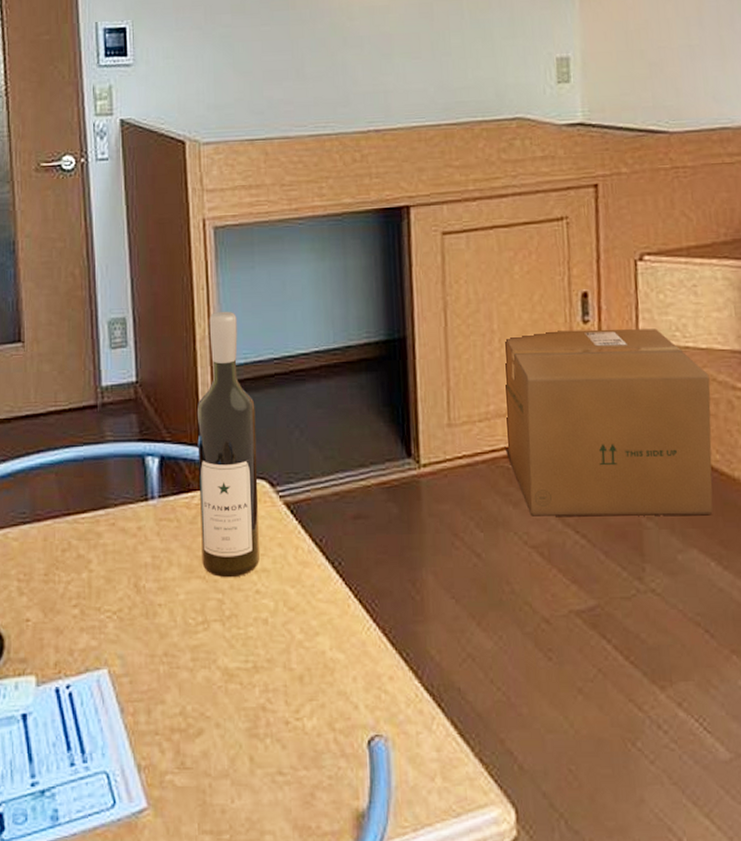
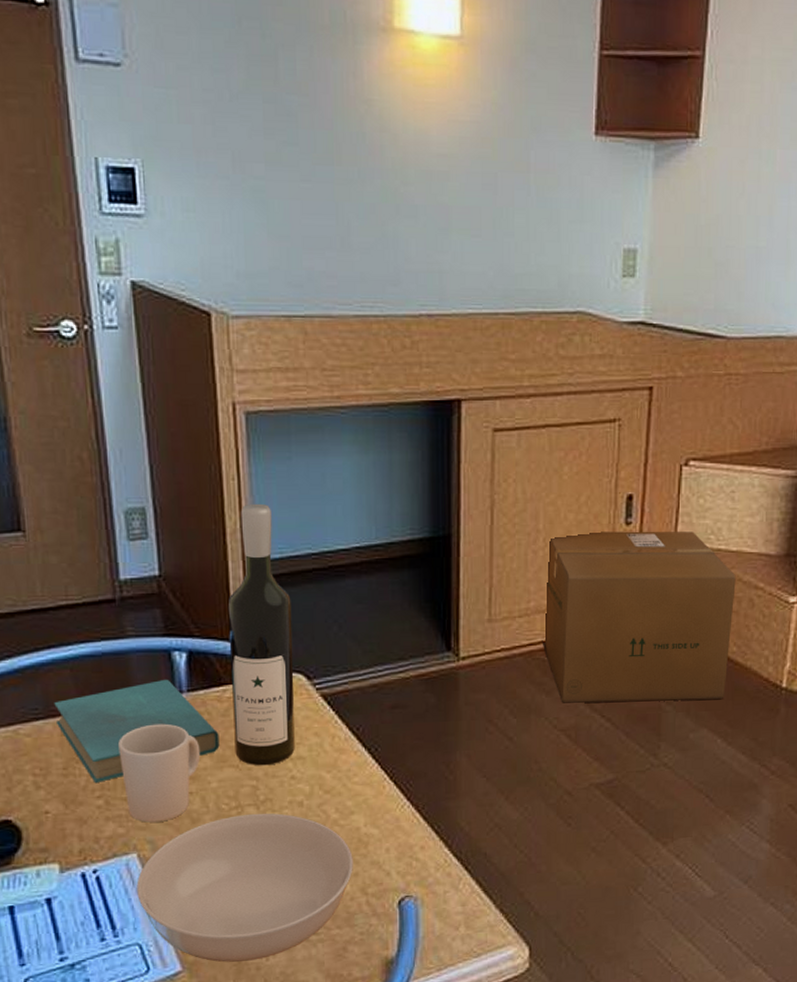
book: none [40,484,188,592] -> present [54,679,220,784]
mug: none [95,530,170,635] -> present [118,723,201,823]
bowl: none [106,630,320,801] -> present [136,813,353,963]

